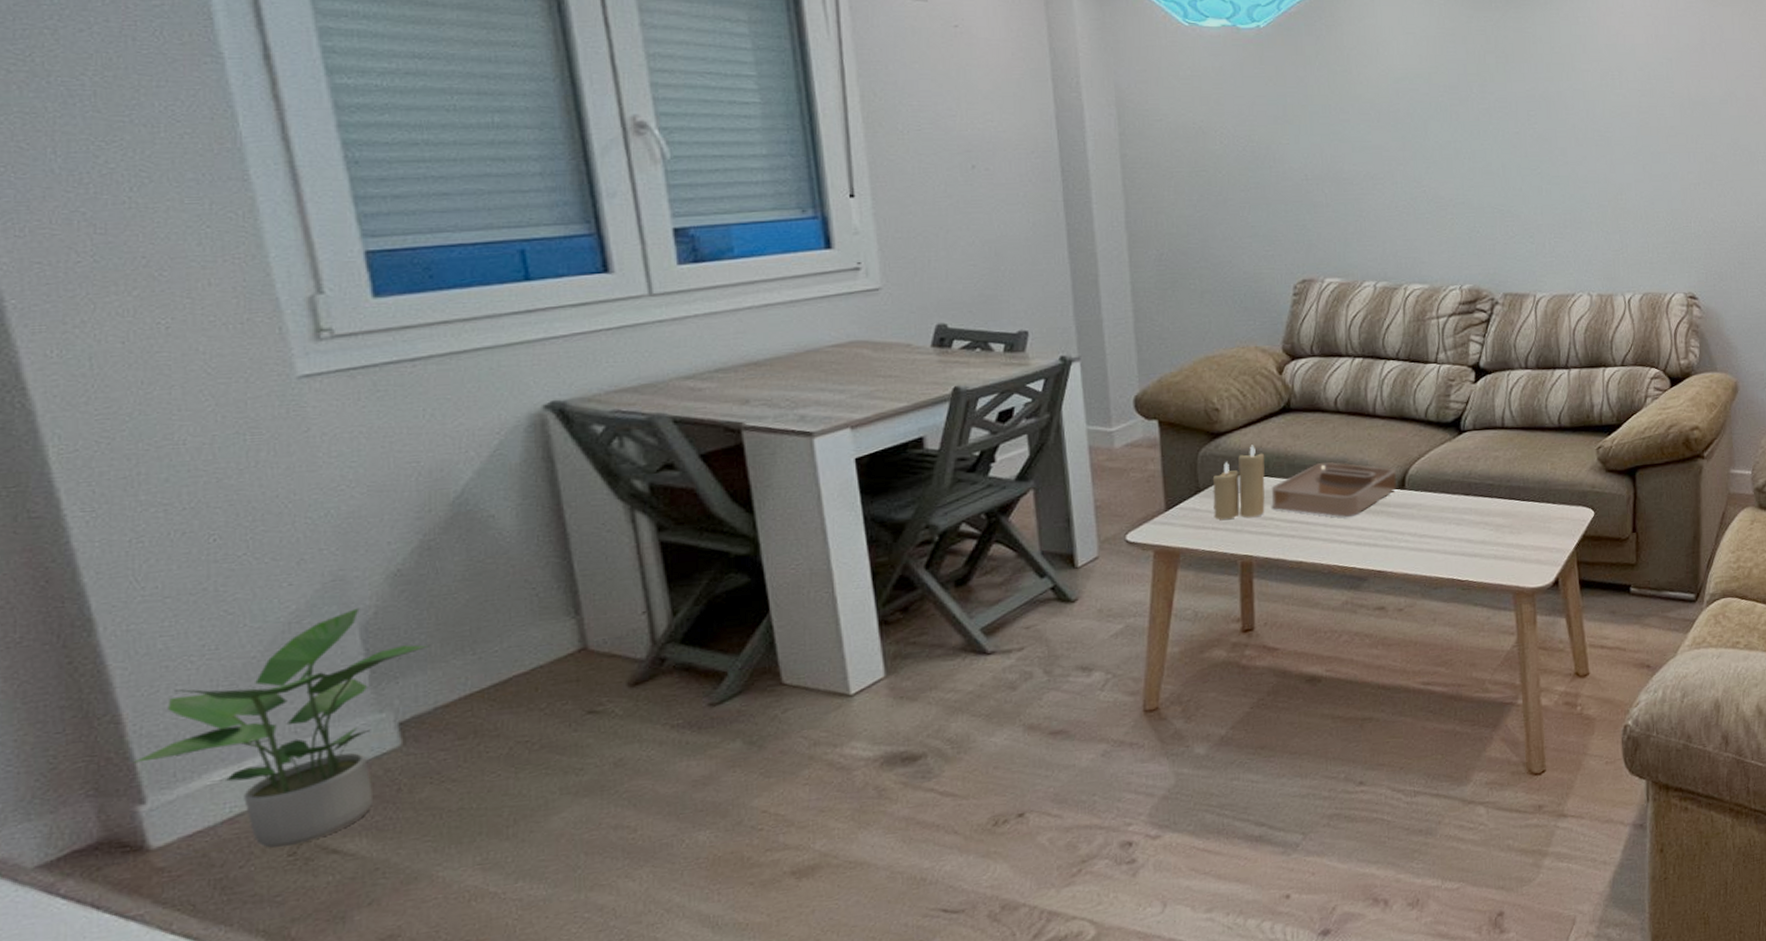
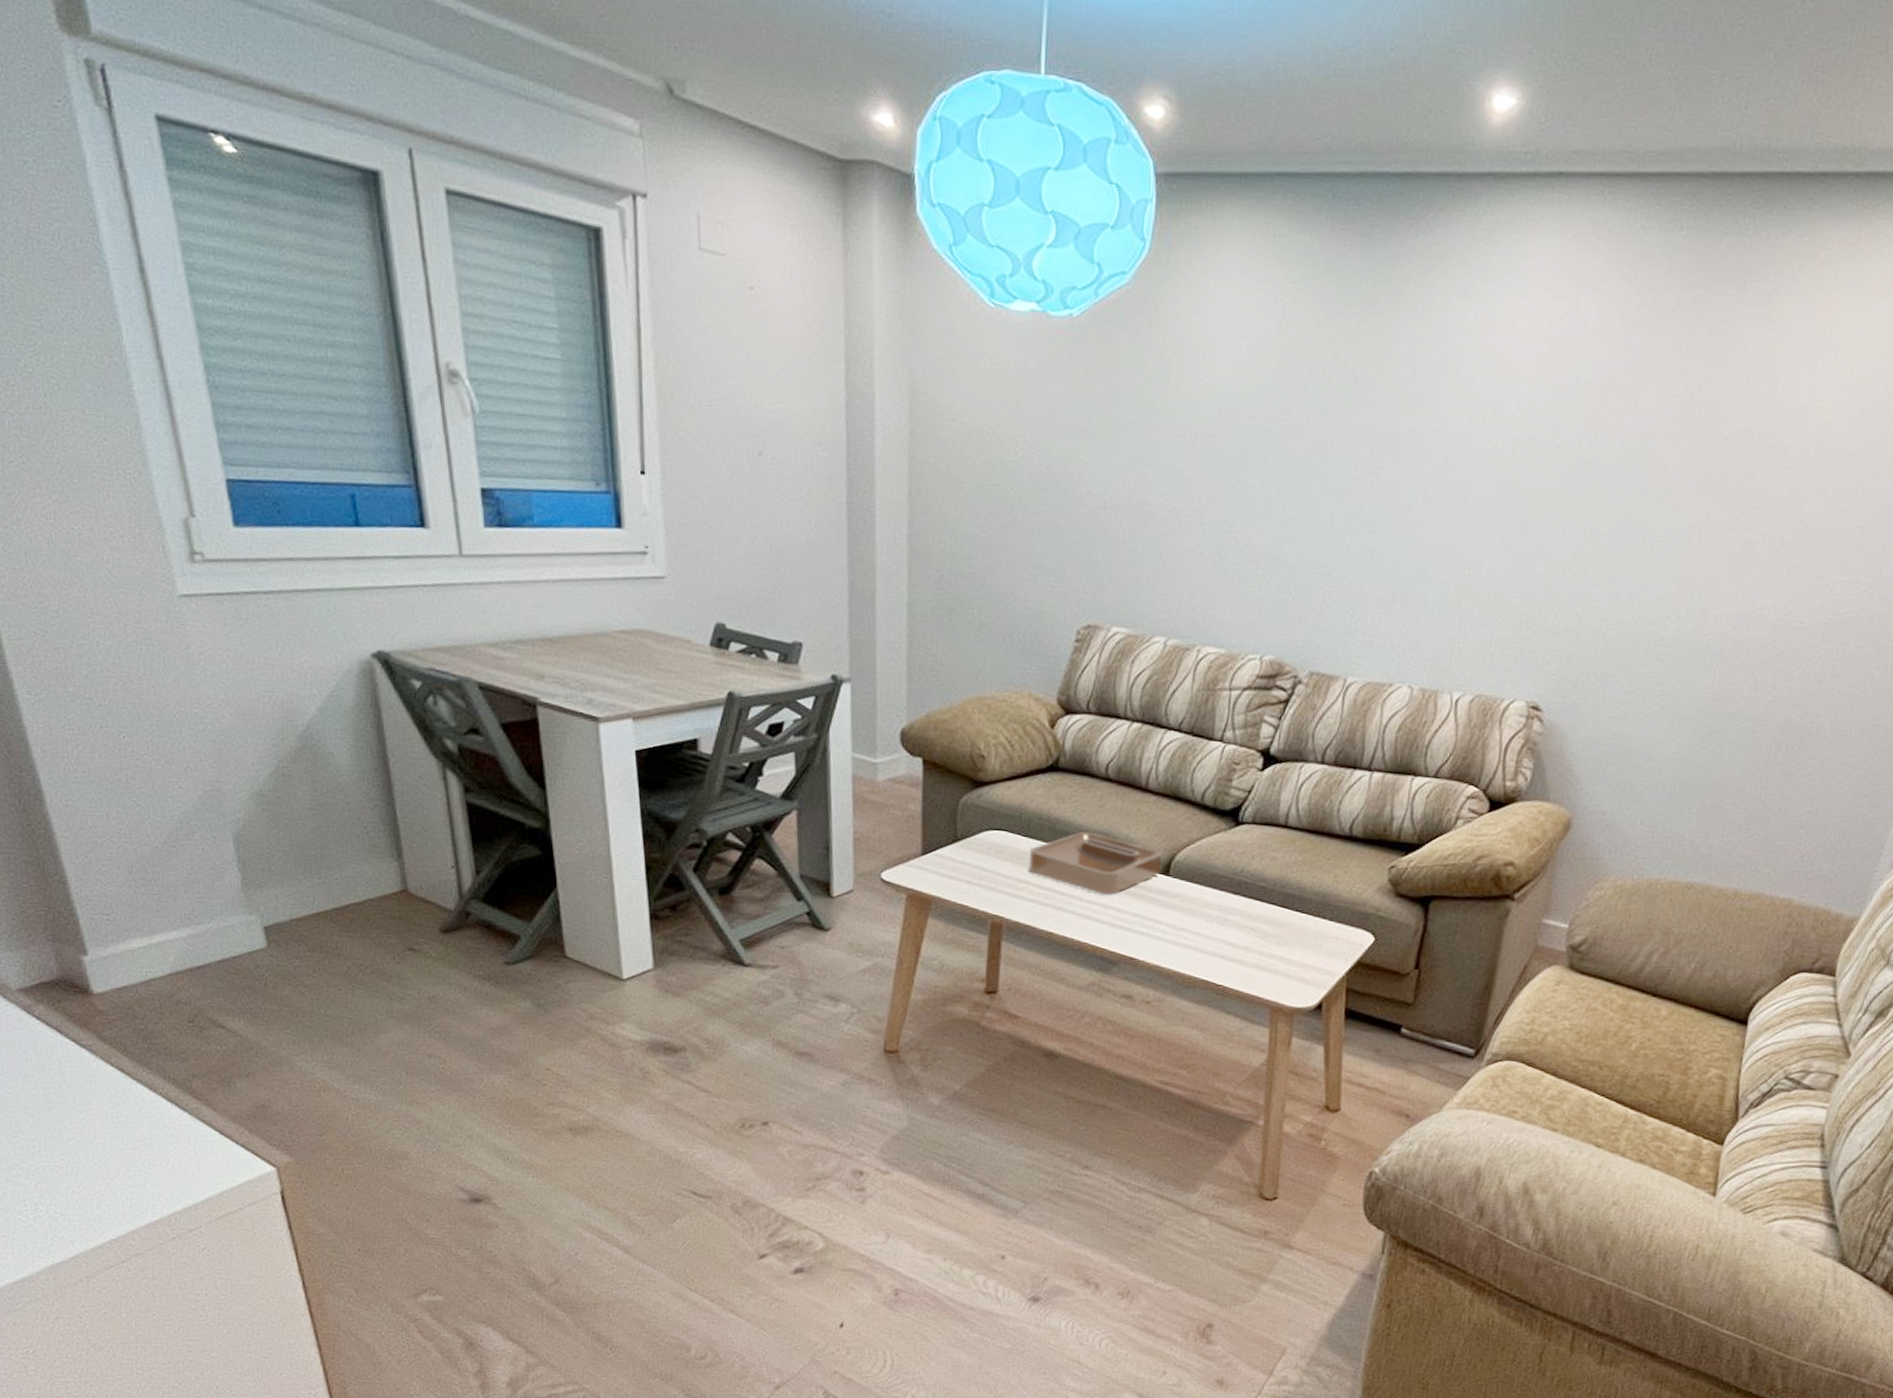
potted plant: present [133,608,429,849] -> none [77,818,285,1015]
candle: present [1212,445,1265,520] -> none [969,800,1027,878]

